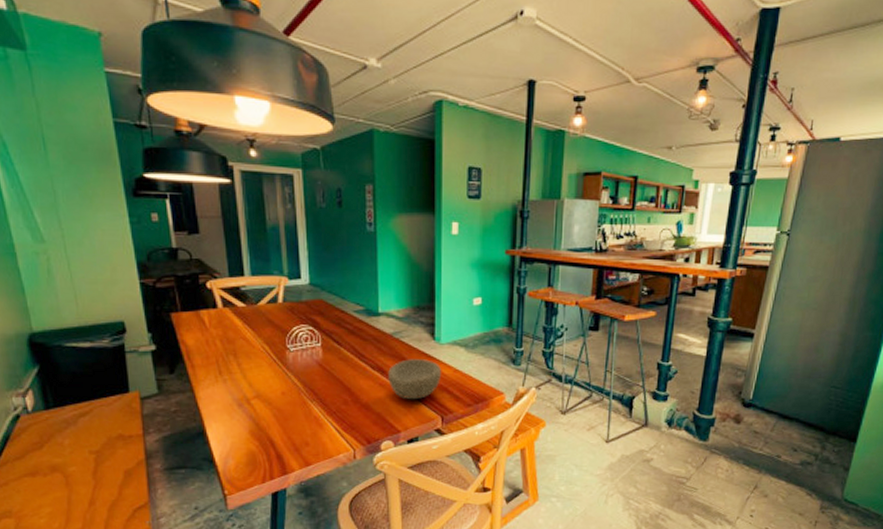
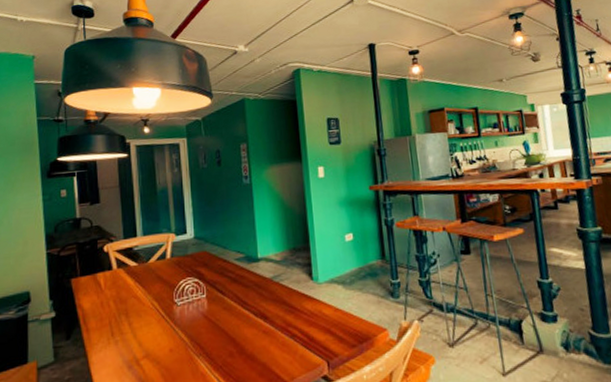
bowl: present [388,359,441,400] -> none [271,300,323,346]

